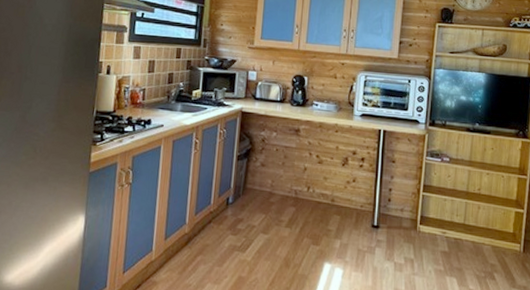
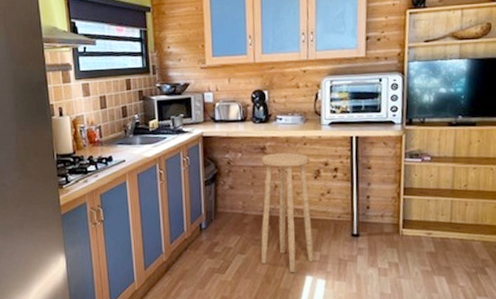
stool: none [282,136,339,258] -> present [260,152,313,272]

